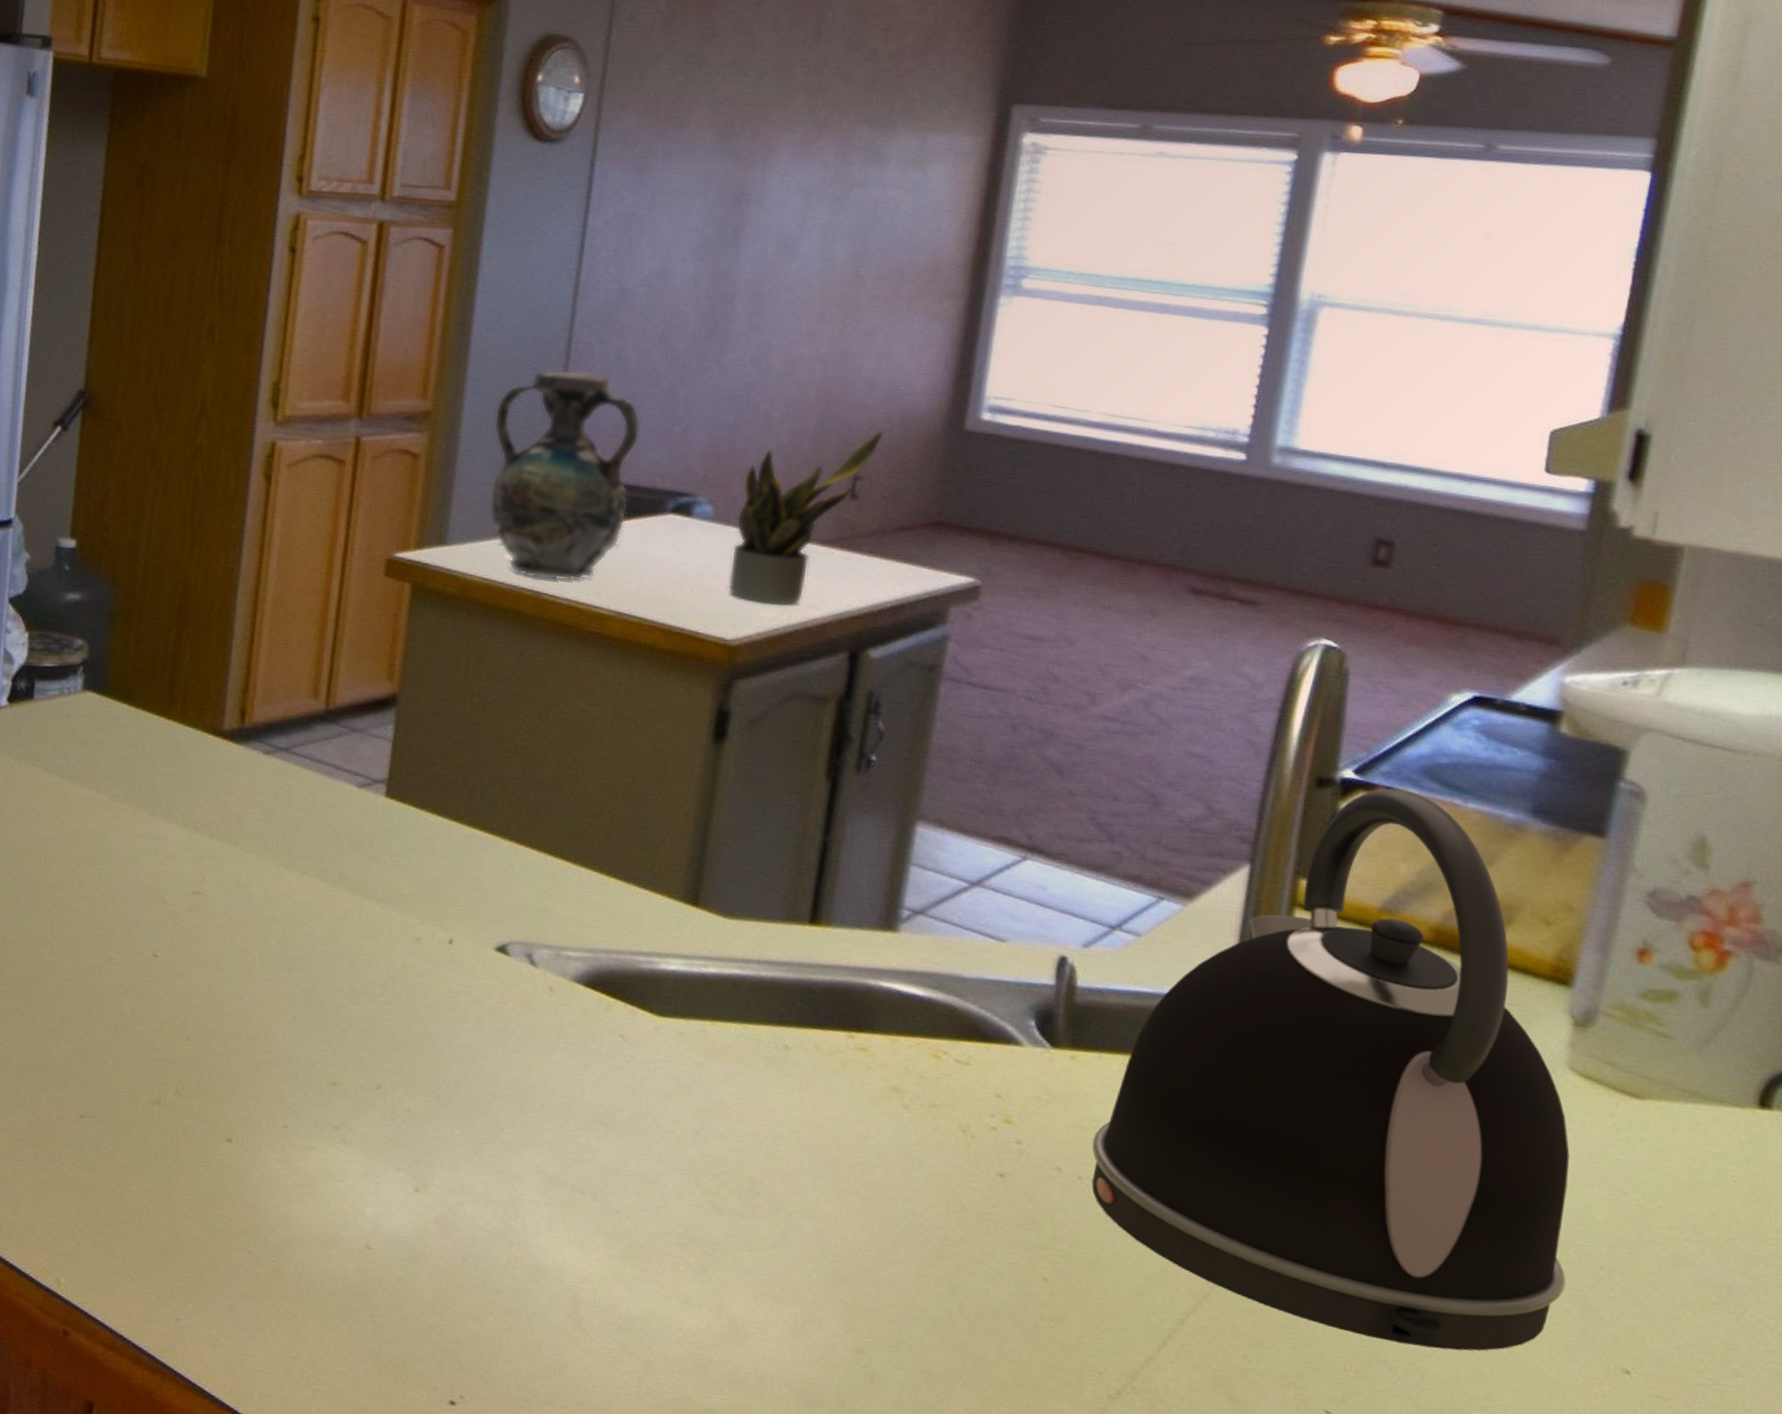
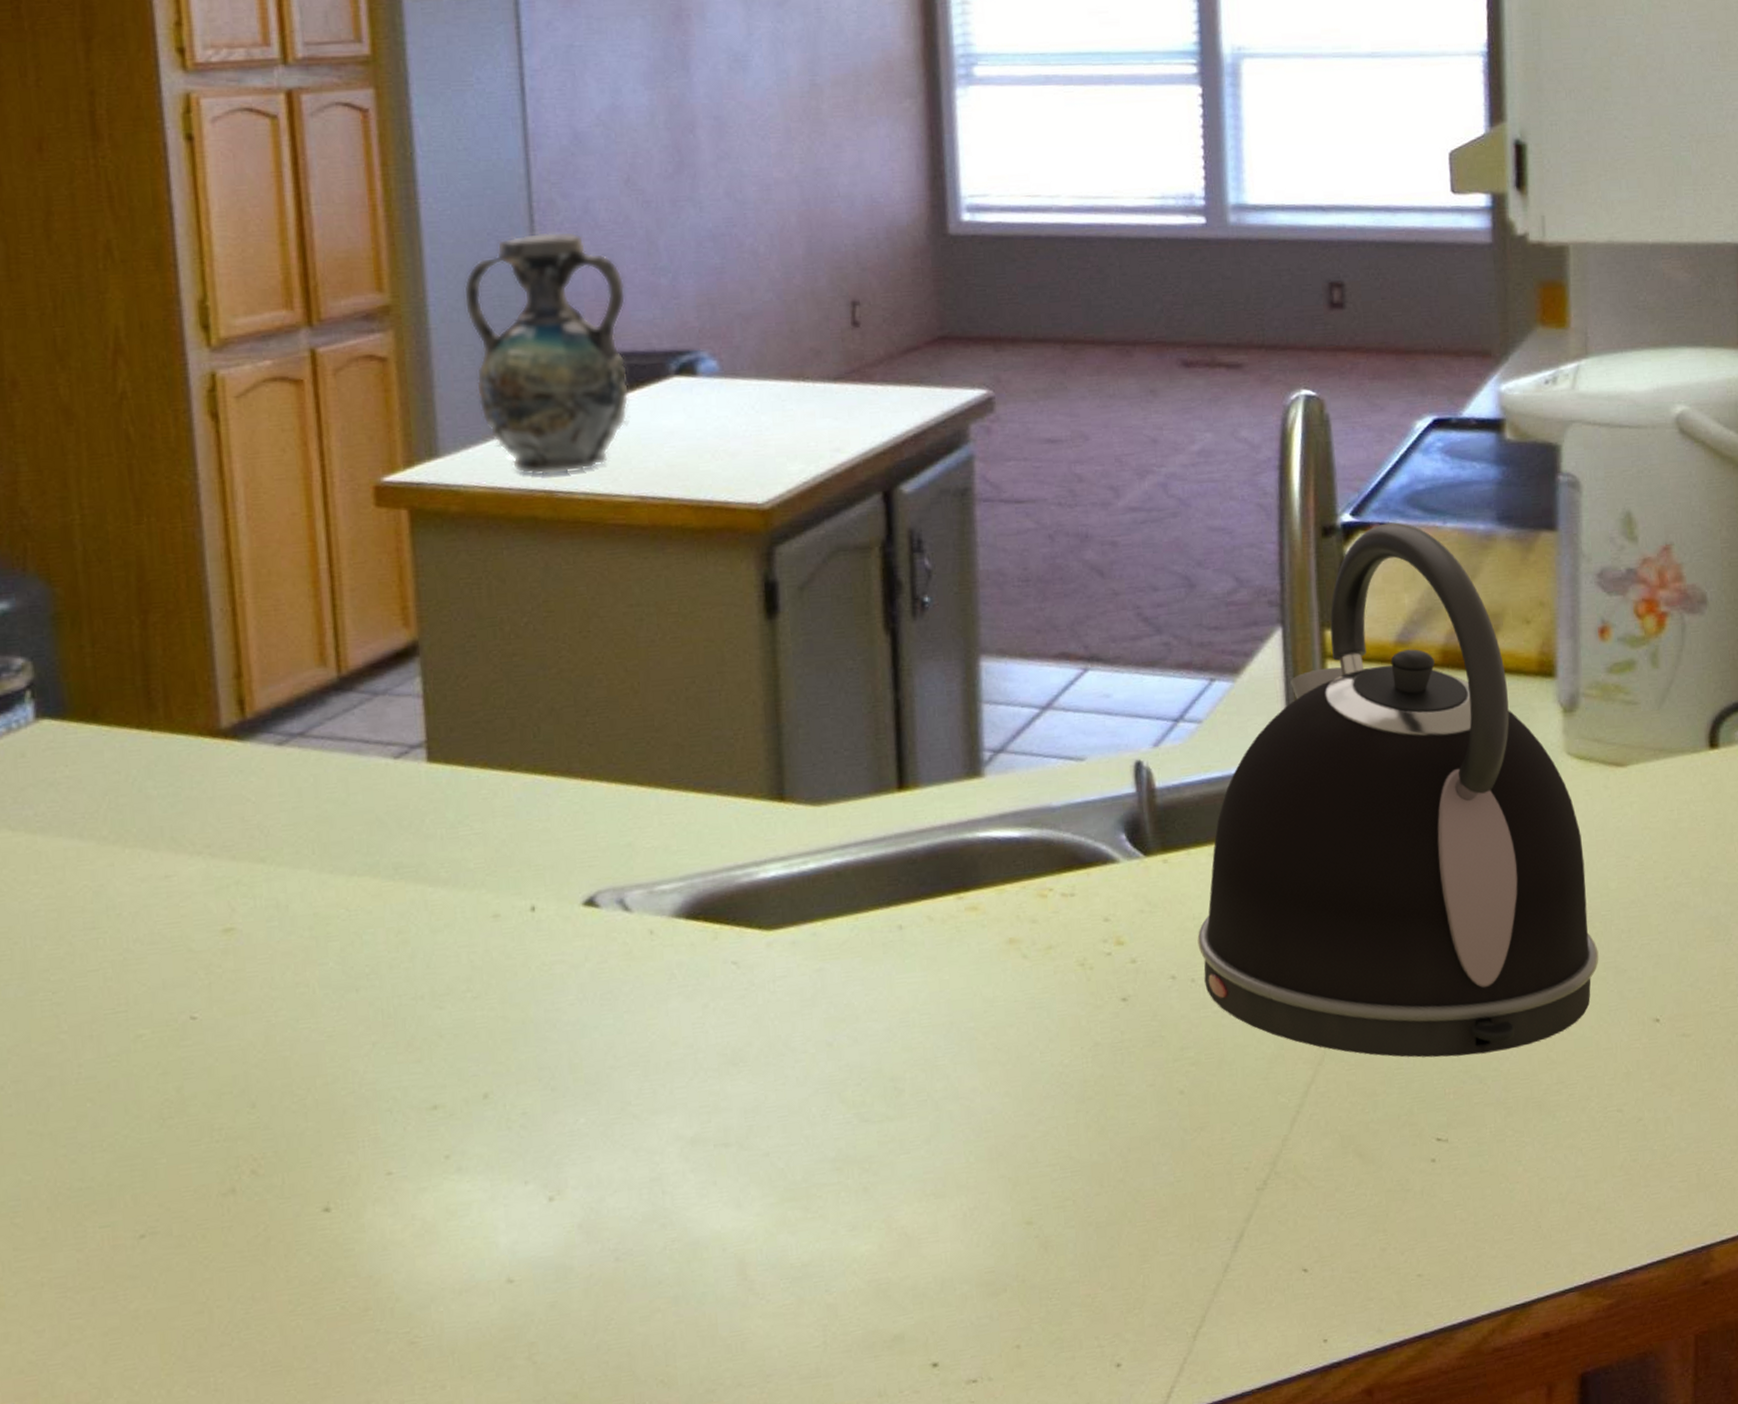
potted plant: present [727,430,884,606] -> none [742,248,872,458]

